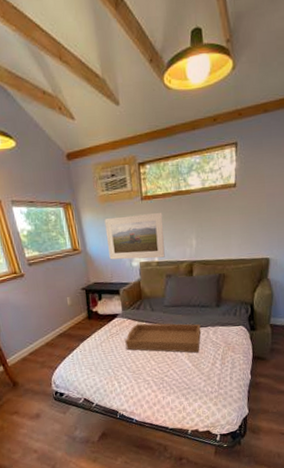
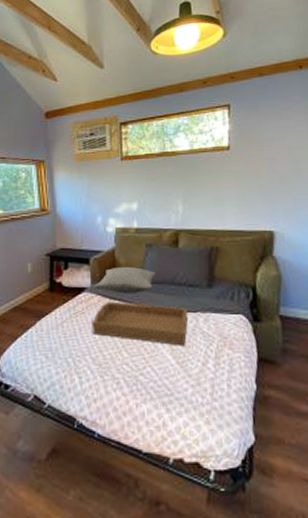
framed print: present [104,212,165,260] -> none [79,173,146,224]
pillow: none [124,294,175,317] -> present [94,266,155,294]

